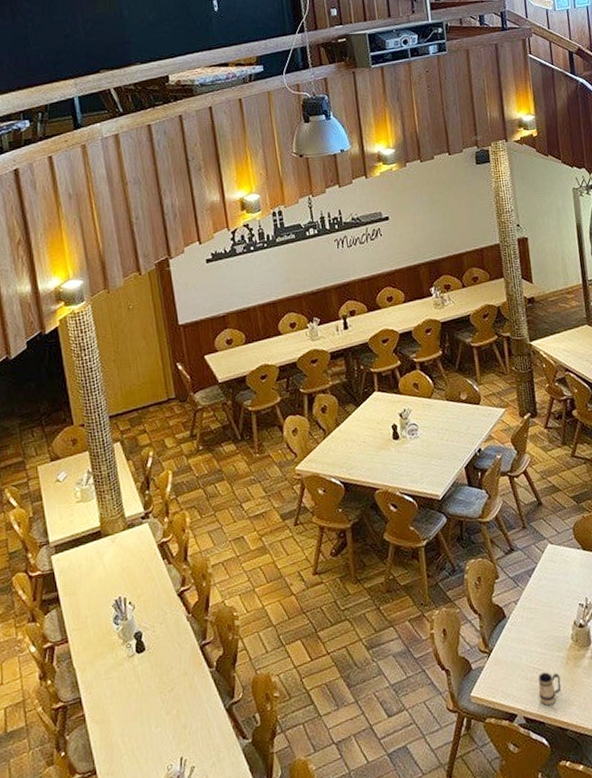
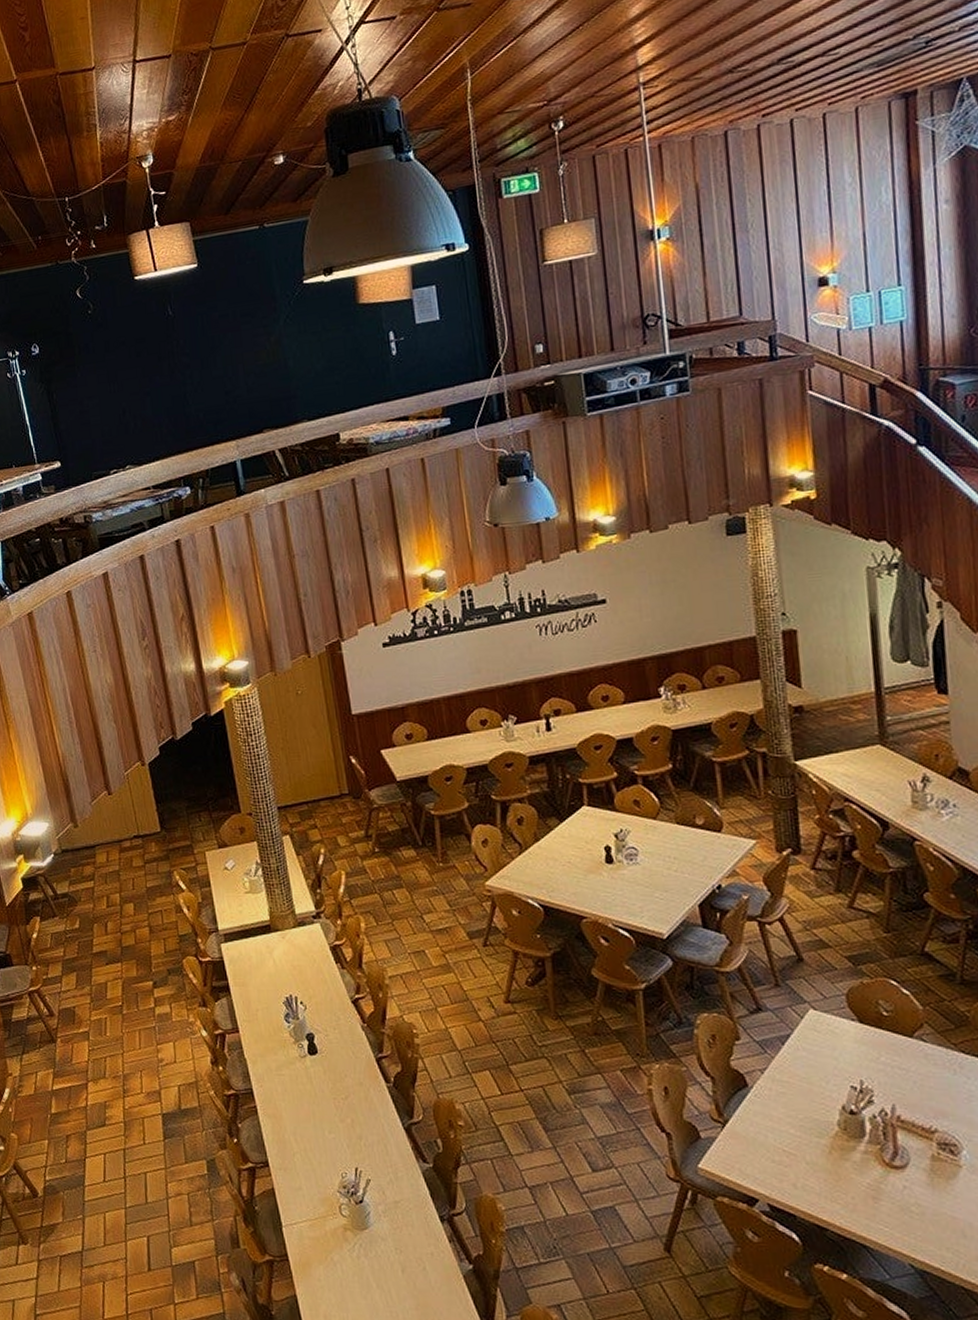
beer mug: present [538,672,561,706] -> none [788,1158,821,1198]

